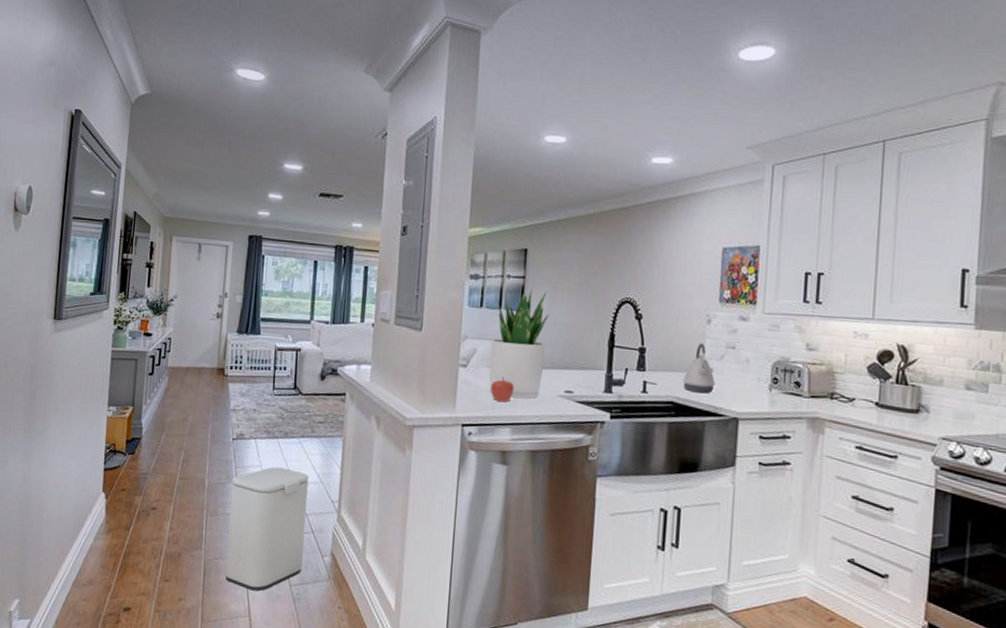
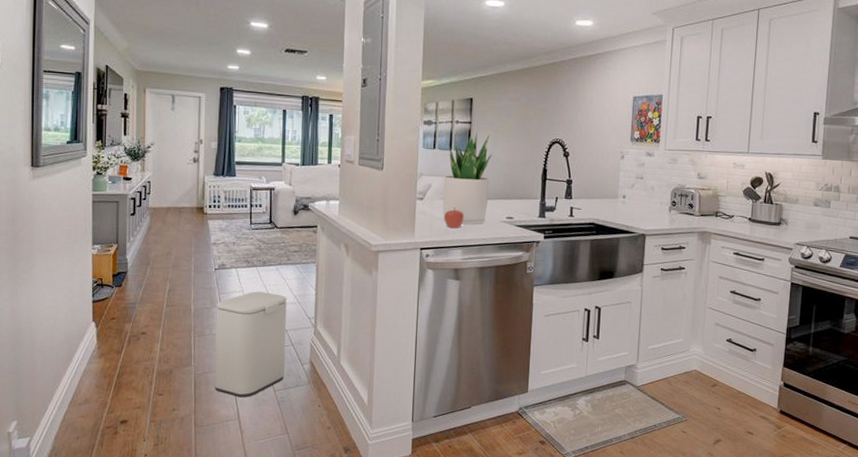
kettle: present [682,343,715,394] -> none [601,175,627,216]

